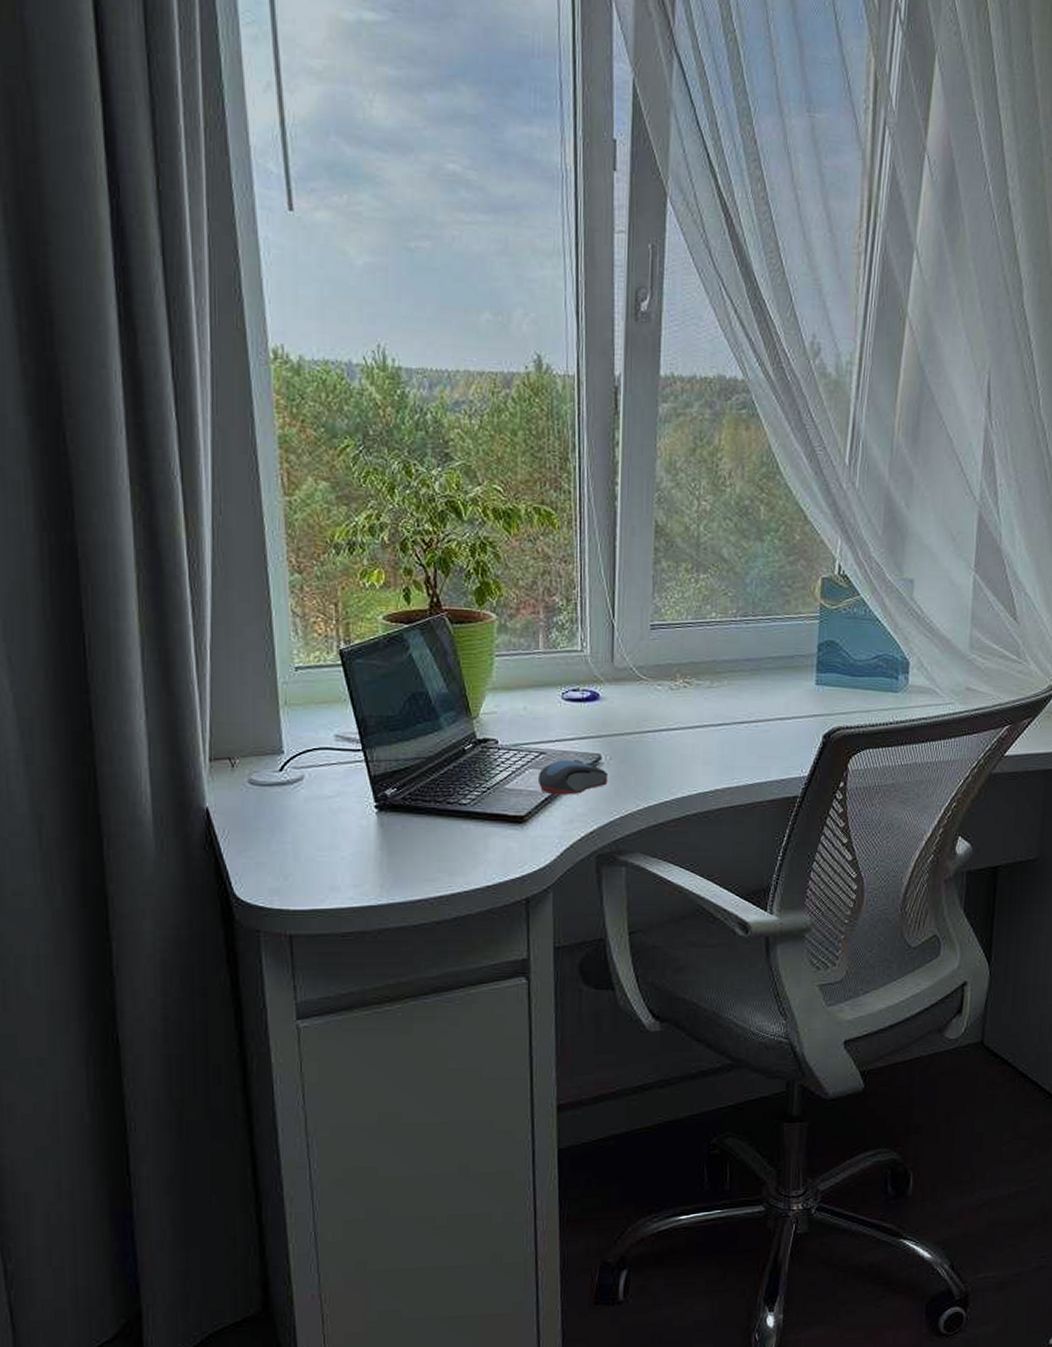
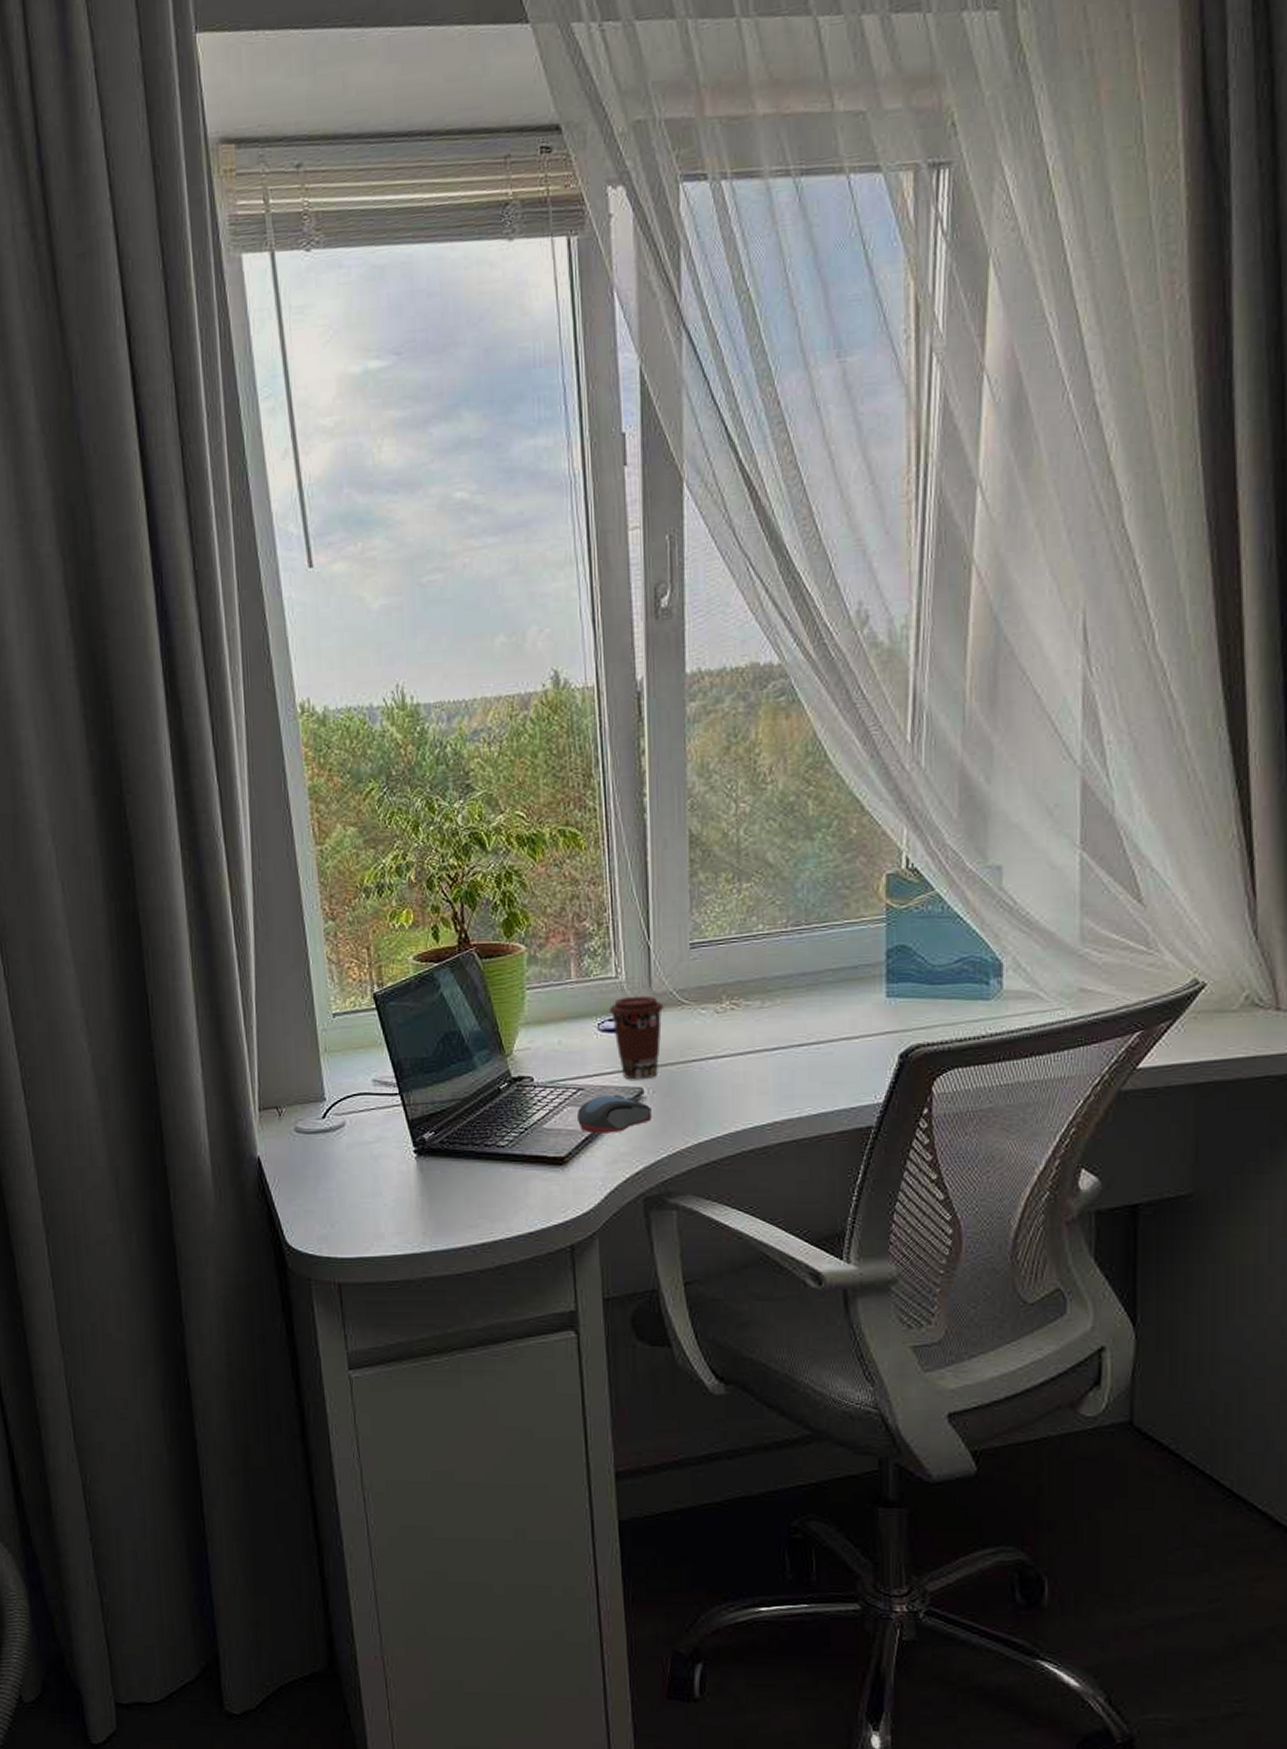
coffee cup: none [572,669,624,747] -> present [608,995,664,1080]

